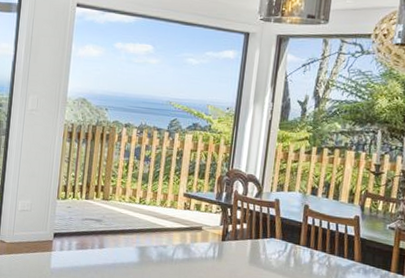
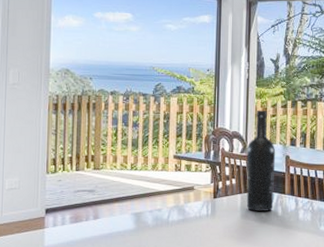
wine bottle: none [256,154,294,261] -> present [246,110,276,211]

